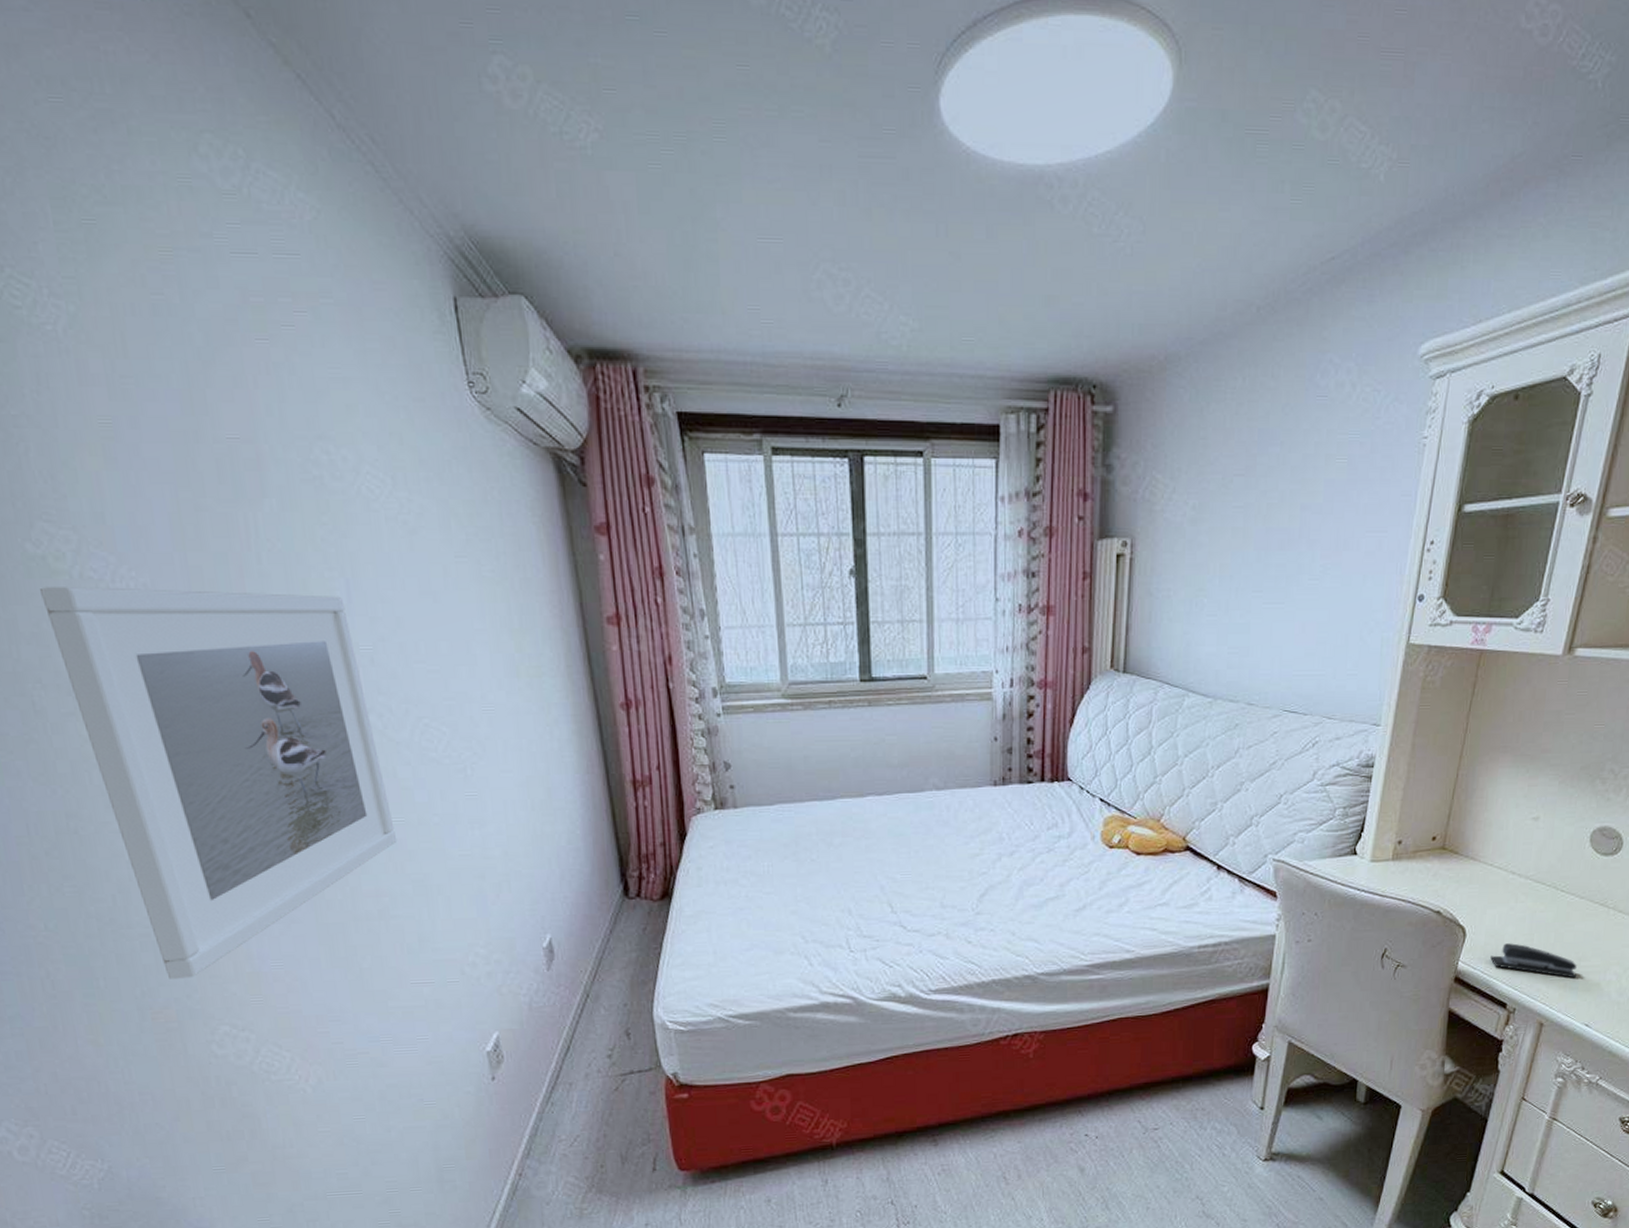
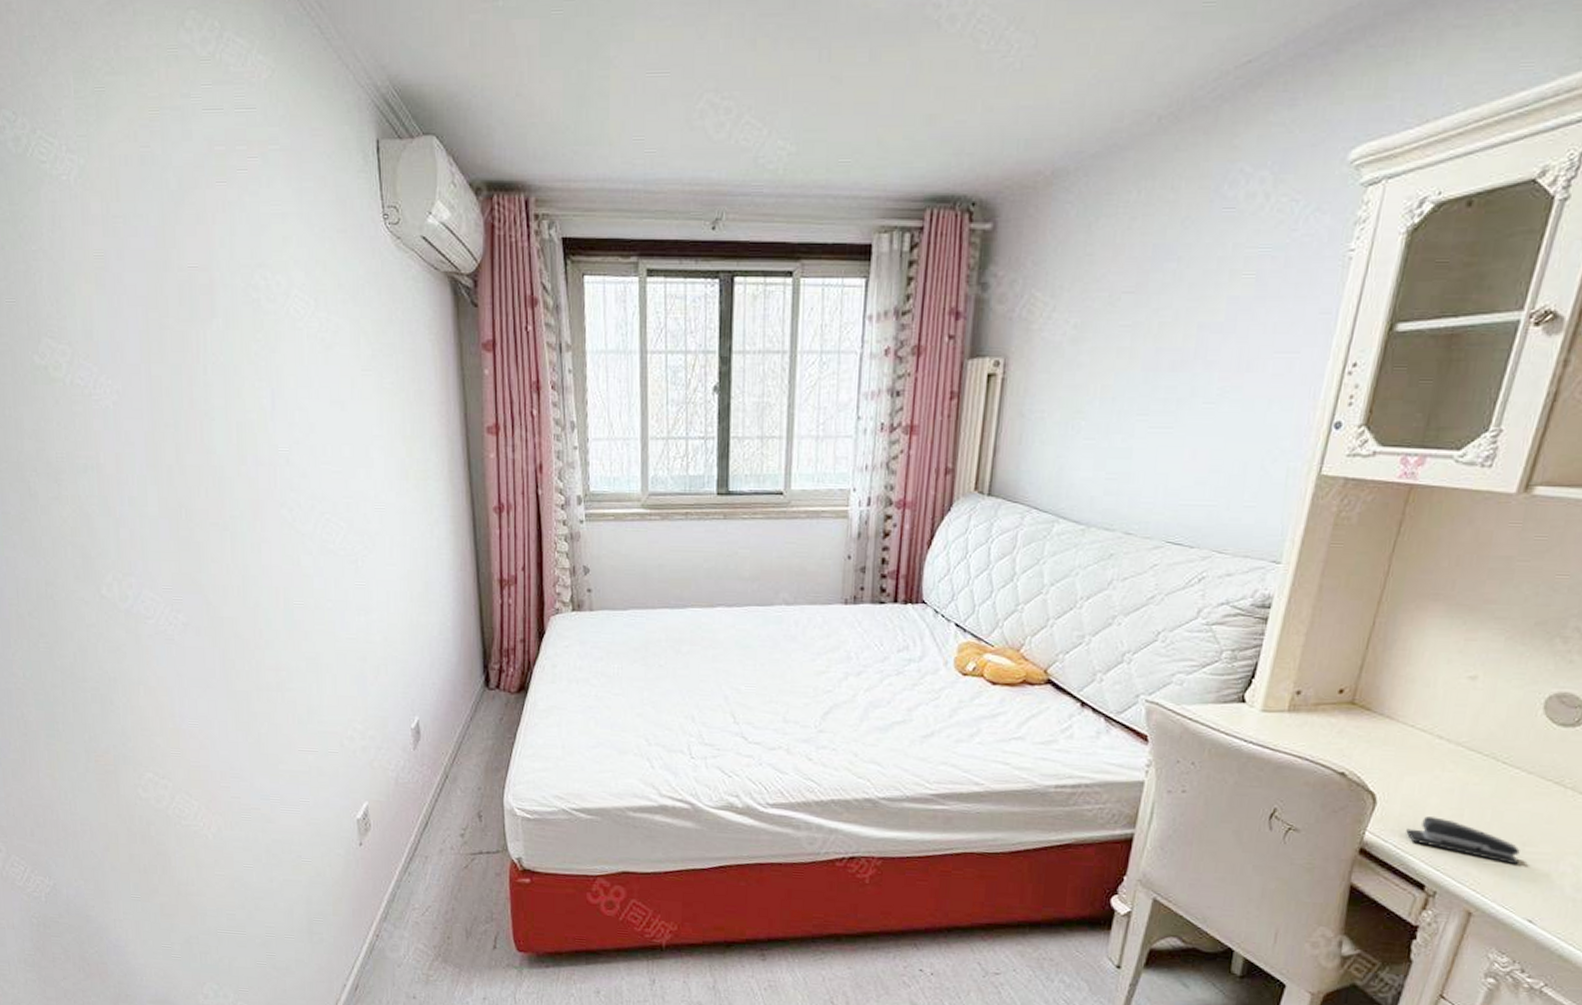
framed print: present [40,585,398,979] -> none [42,391,297,729]

